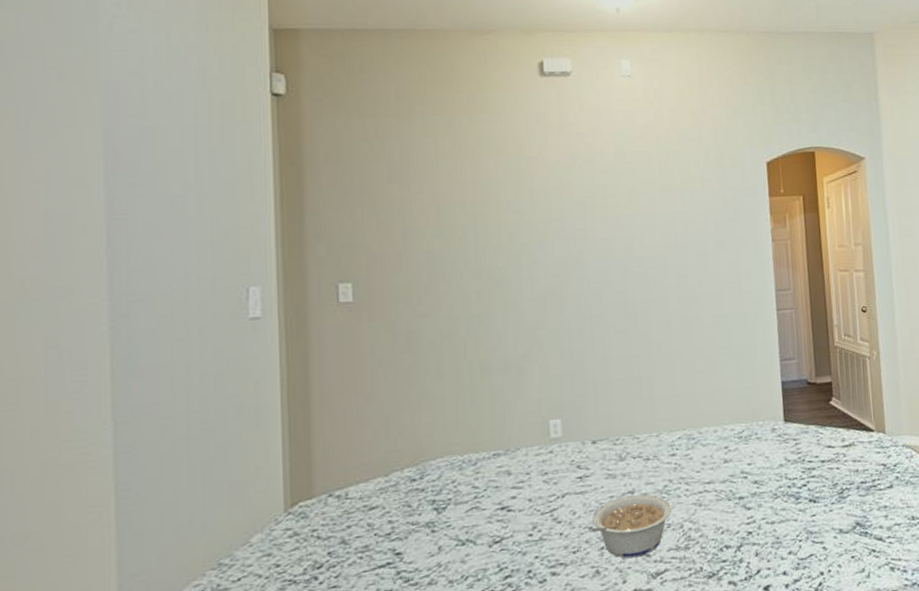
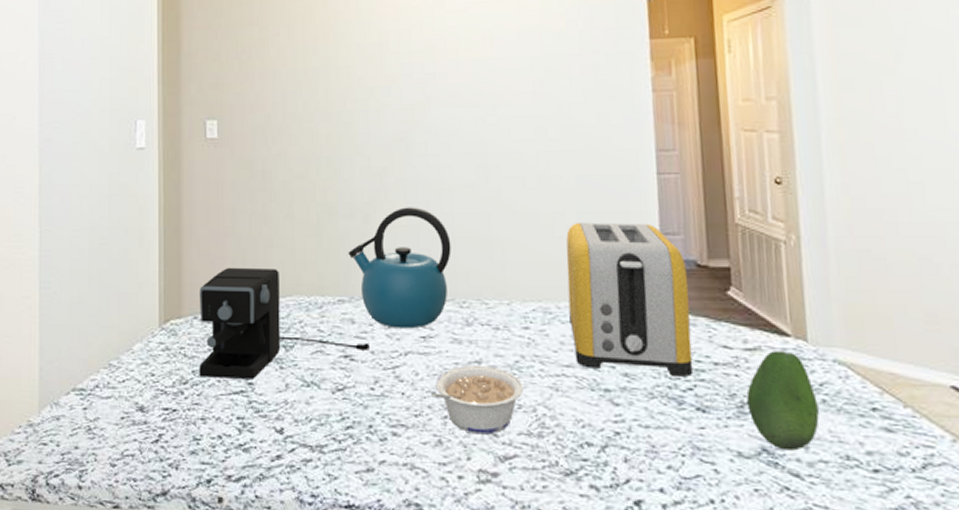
coffee maker: none [335,431,527,558] -> present [199,267,370,379]
kettle: none [503,356,605,474] -> present [348,207,451,329]
toaster: none [705,352,806,482] -> present [566,222,693,377]
fruit: none [845,443,894,522] -> present [746,351,819,451]

